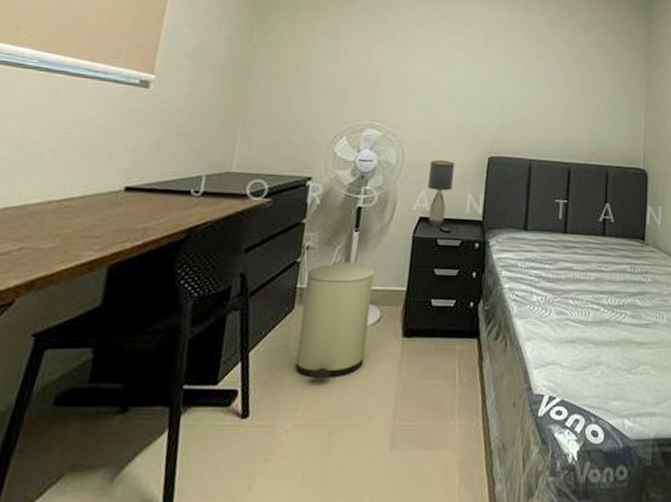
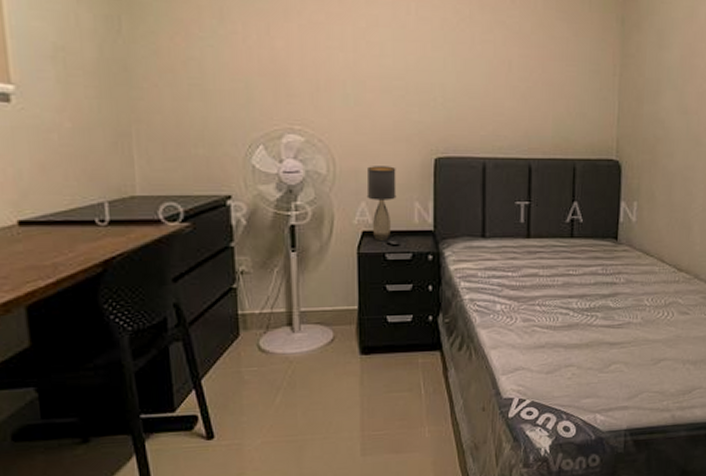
pedal bin: present [295,261,375,378] -> none [247,284,323,399]

